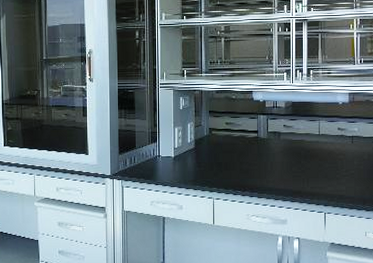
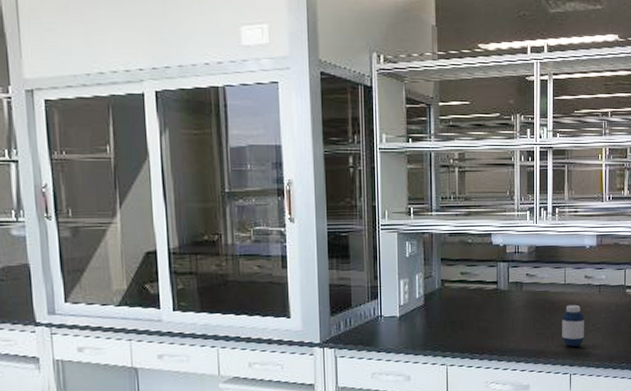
medicine bottle: none [317,152,338,189] -> present [562,304,584,347]

